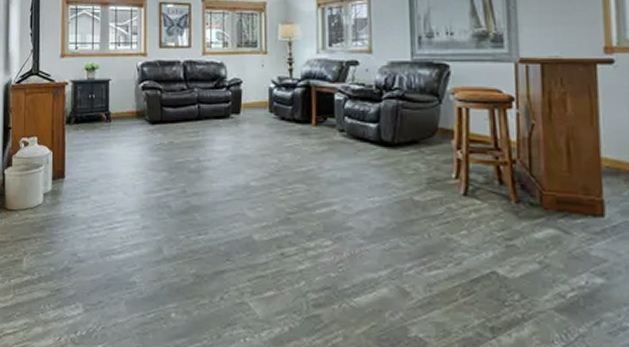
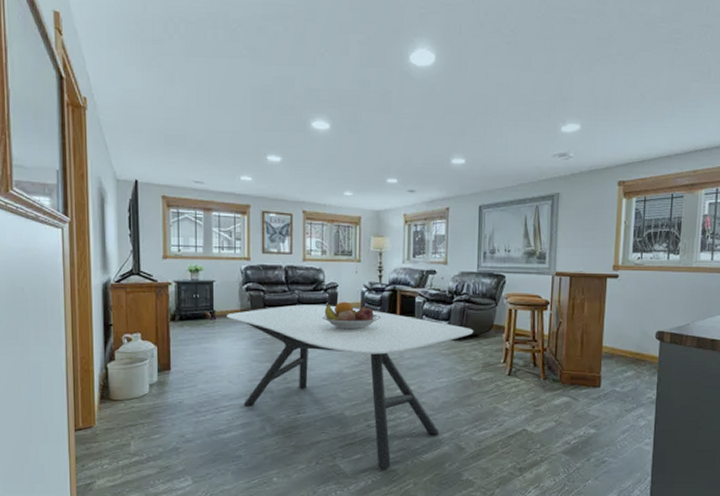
dining table: none [122,104,412,313] -> present [227,304,474,469]
fruit bowl: none [224,100,294,134] -> present [321,301,381,330]

